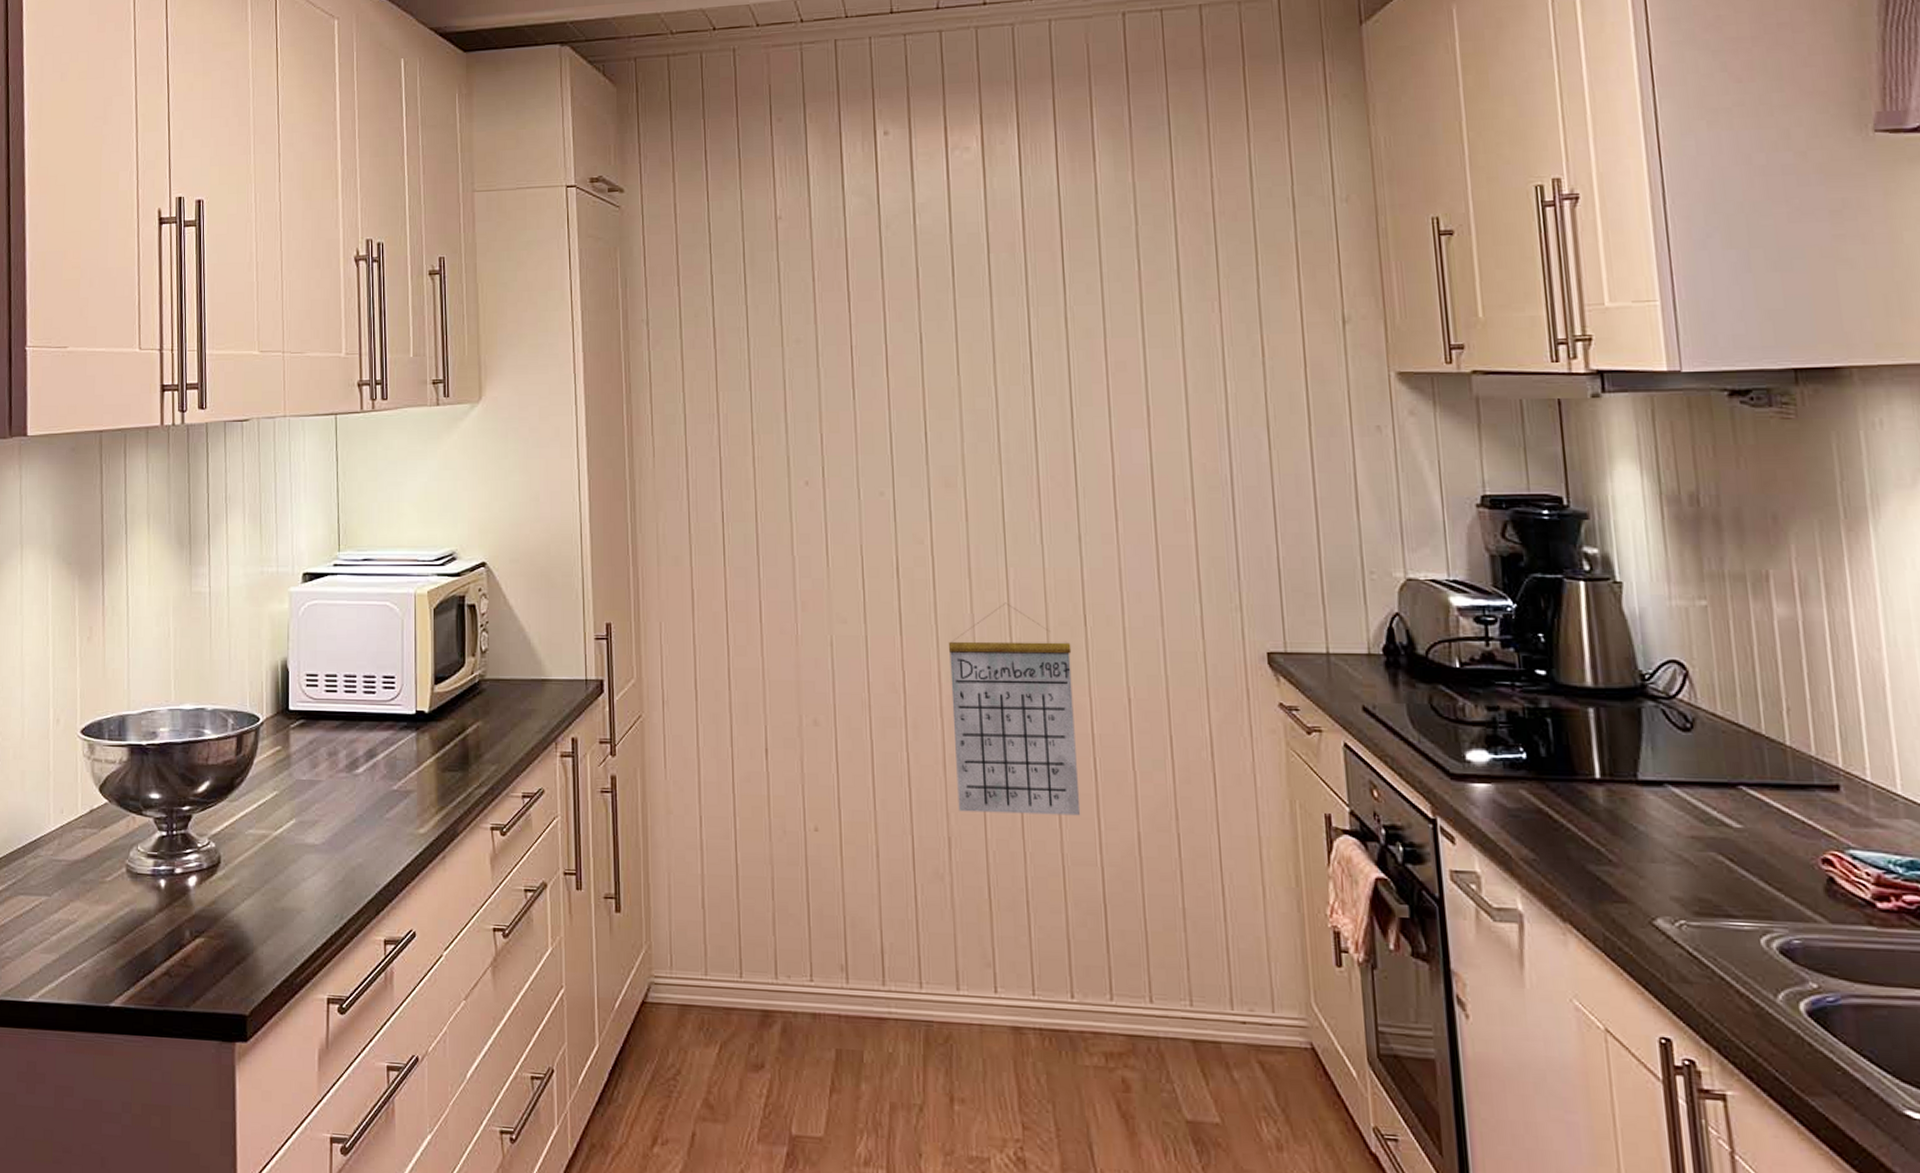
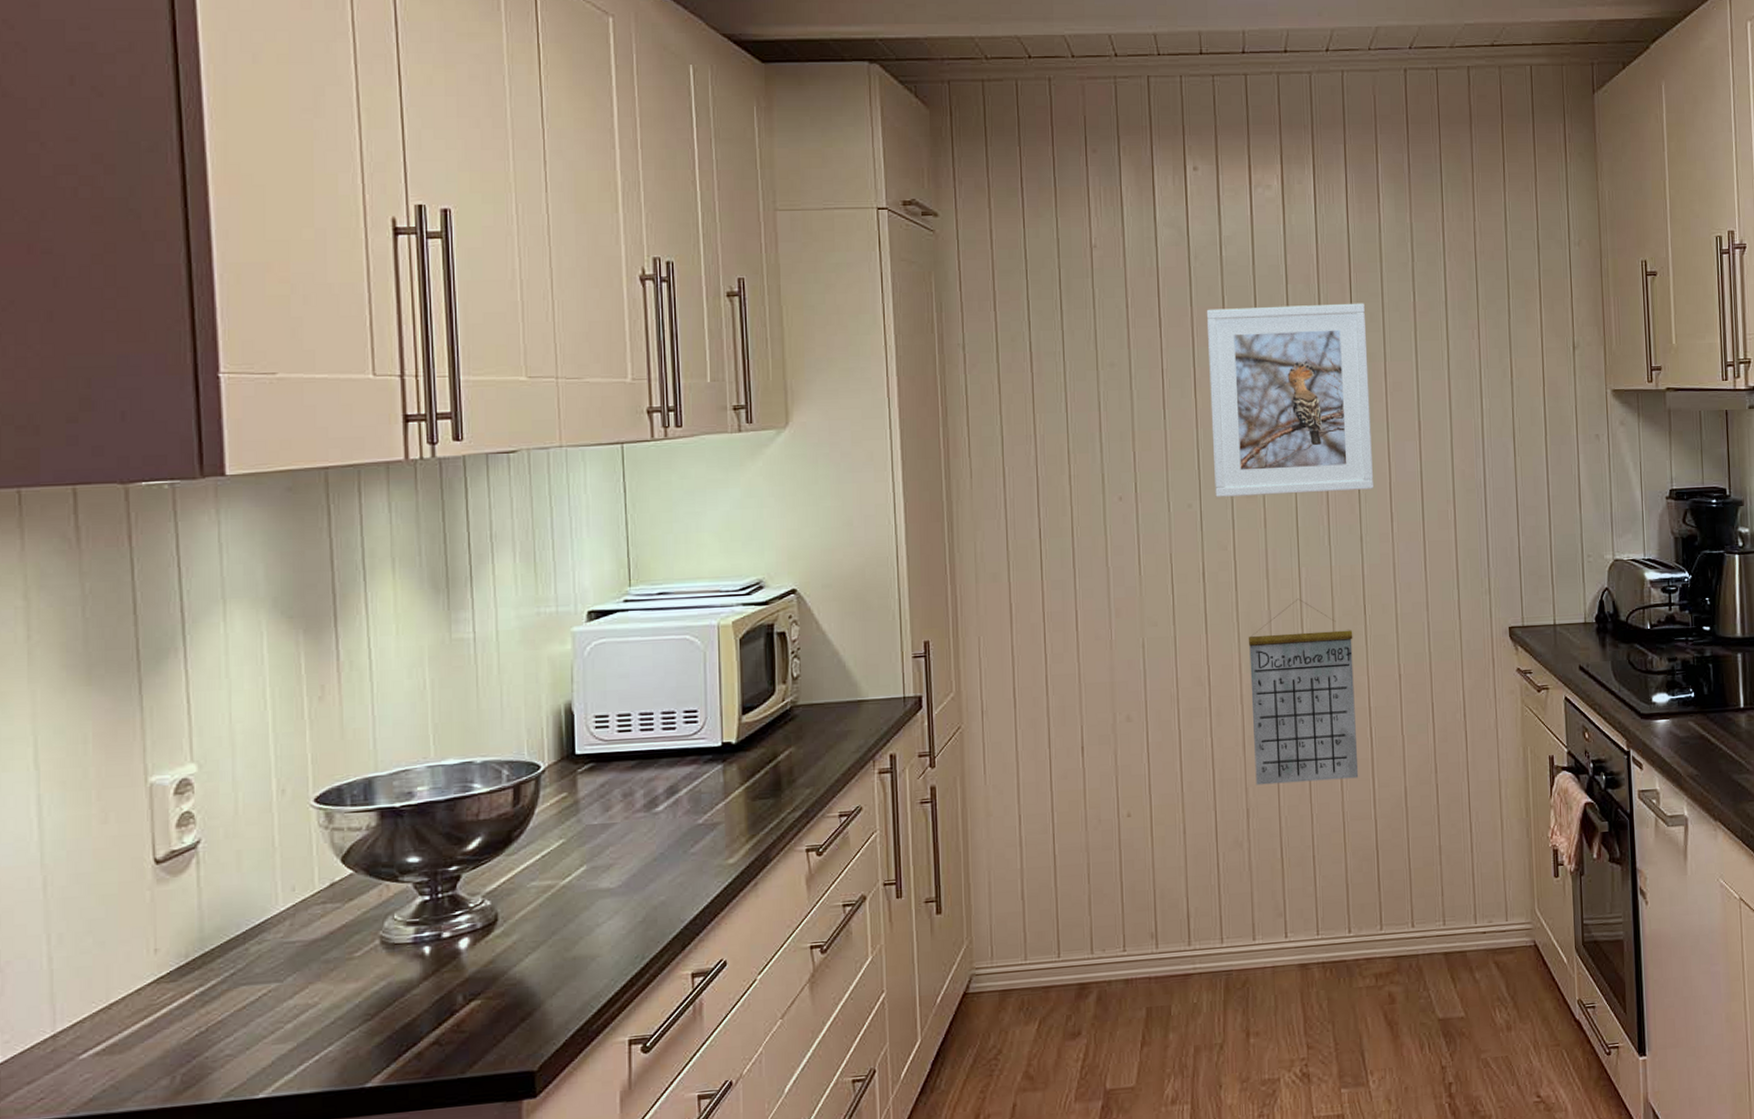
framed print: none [898,272,1095,485] -> present [1206,303,1374,497]

